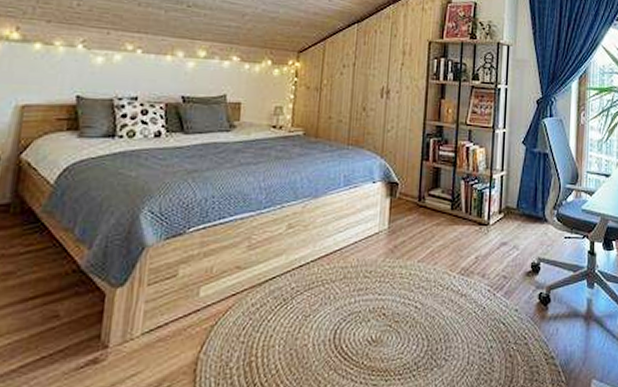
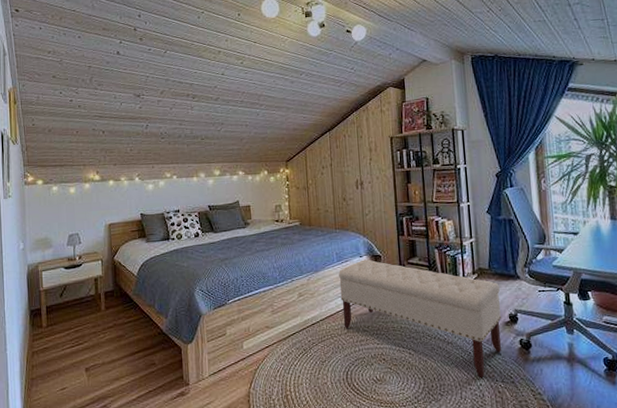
bench: none [340,186,525,338] -> present [339,259,502,377]

